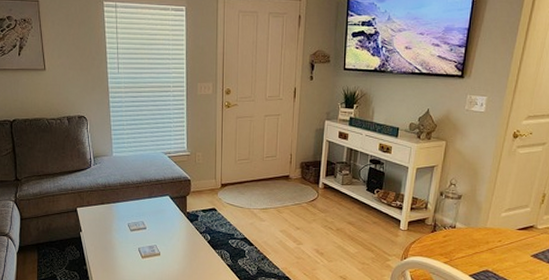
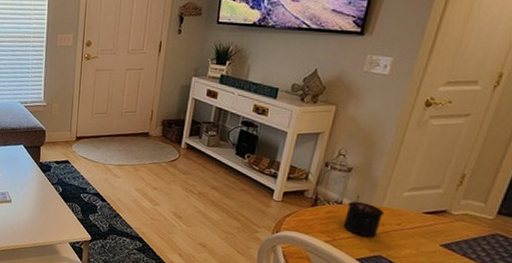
candle: none [457,219,489,255] -> present [343,196,385,237]

